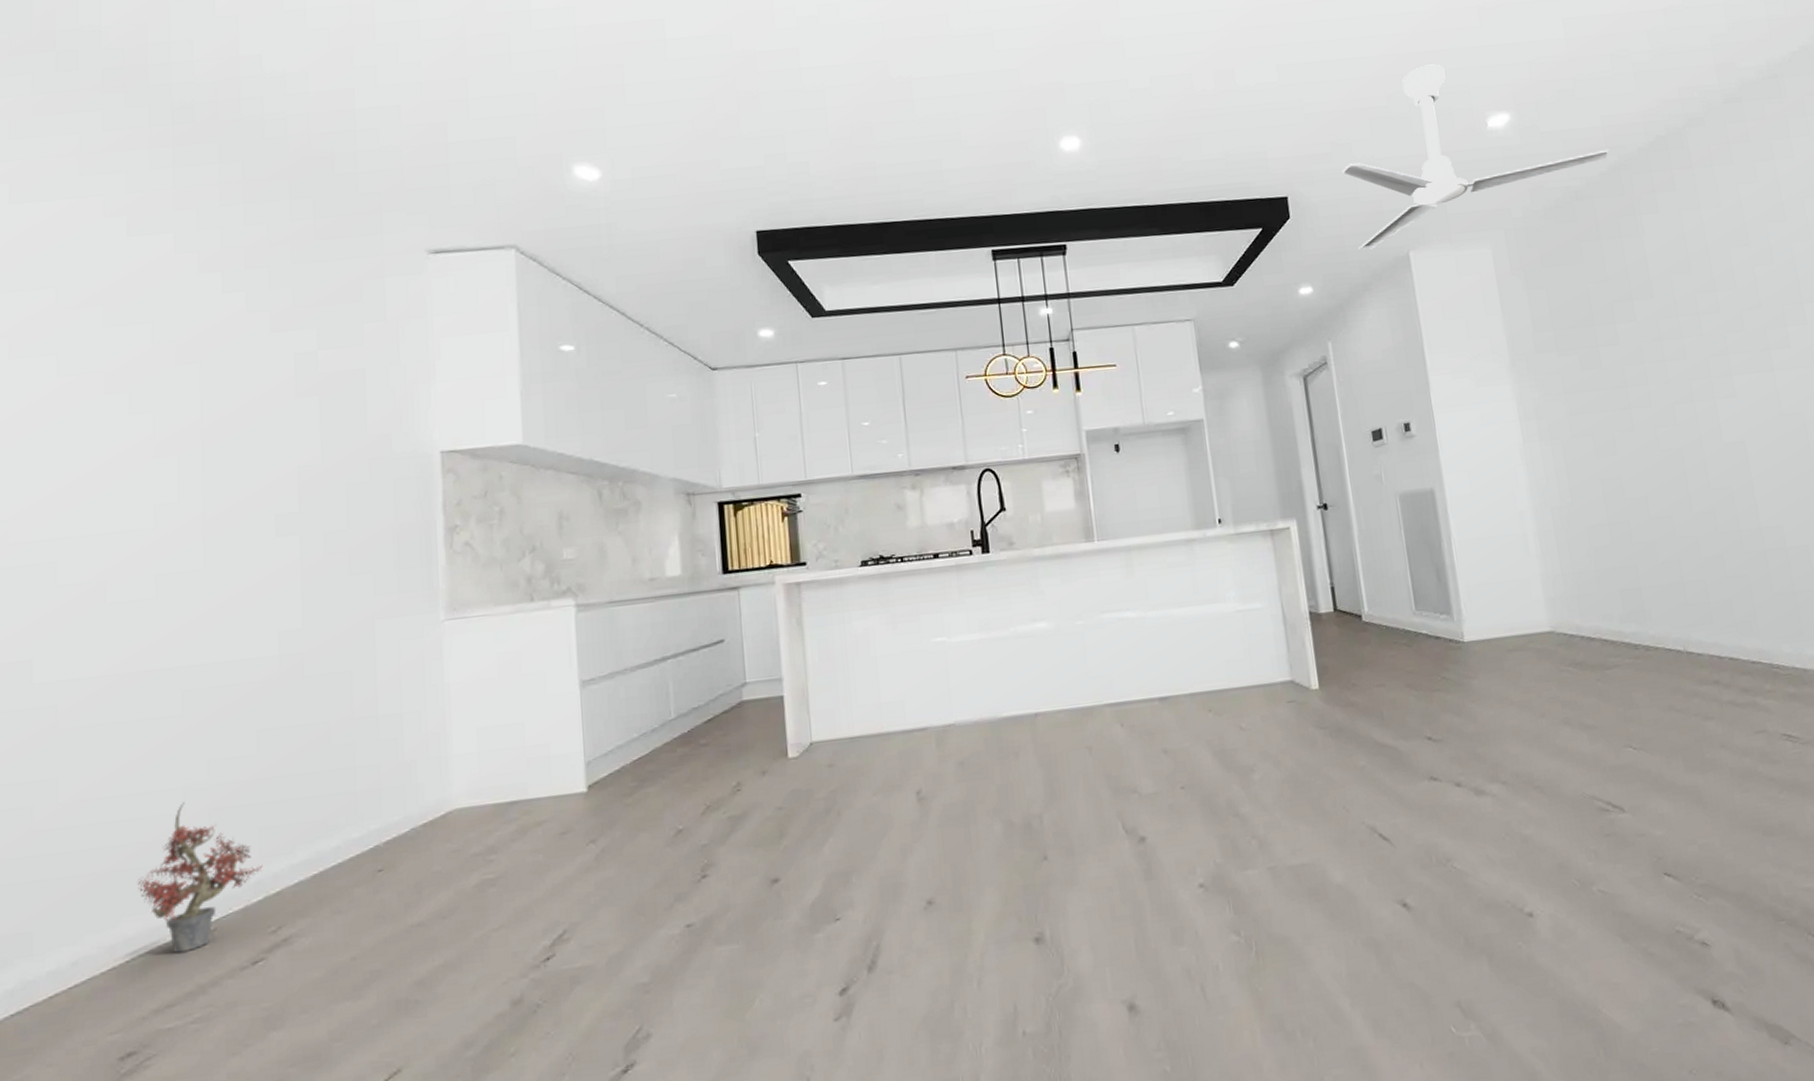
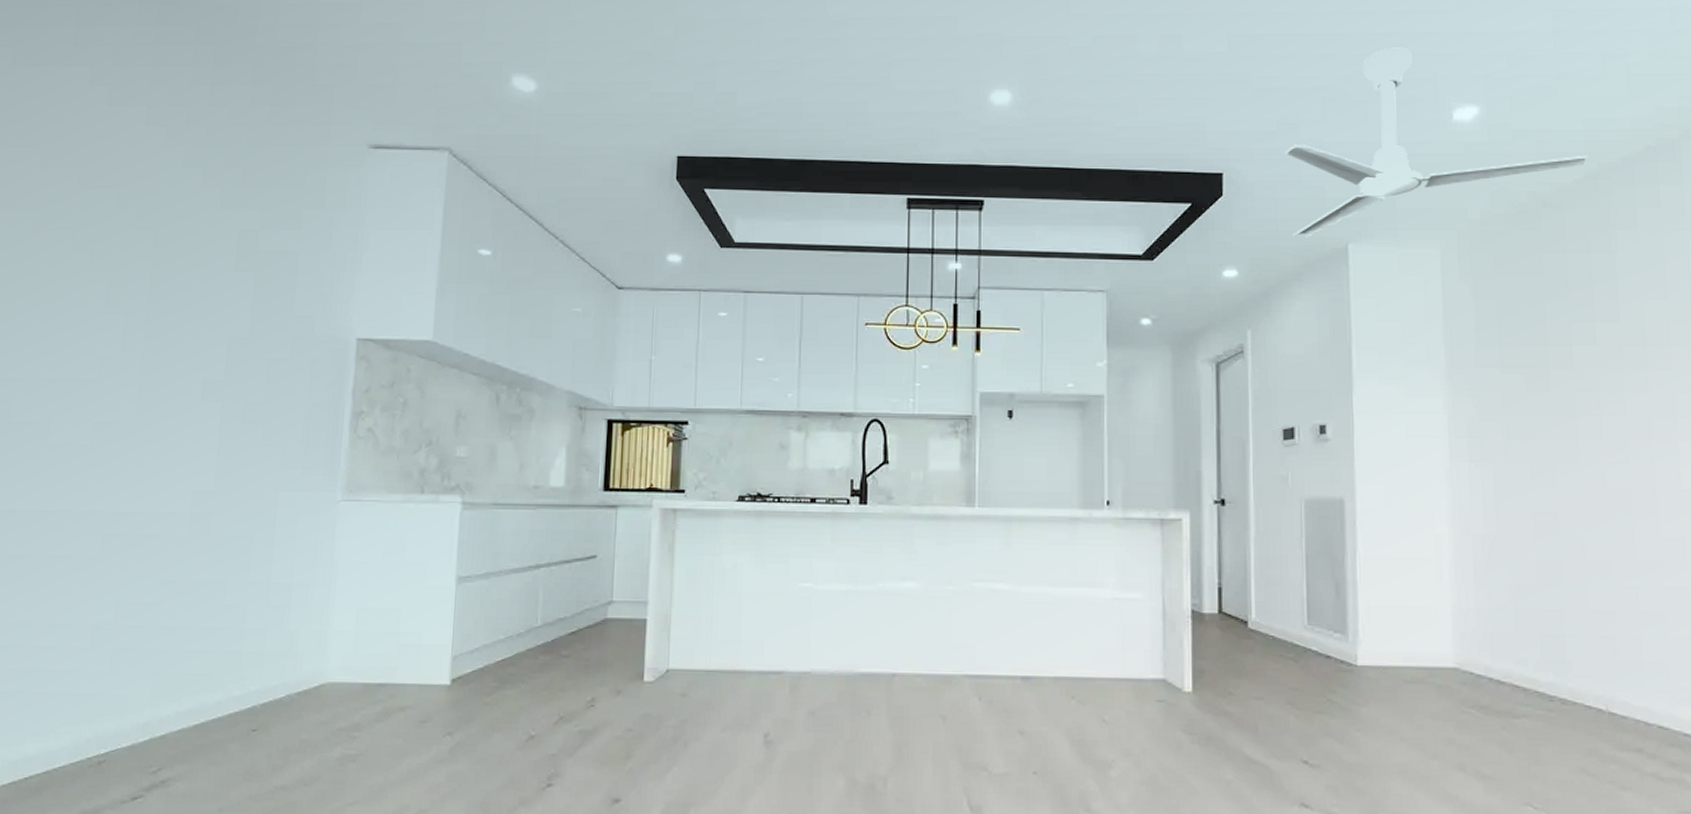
potted plant: present [137,803,263,953] -> none [43,639,152,778]

